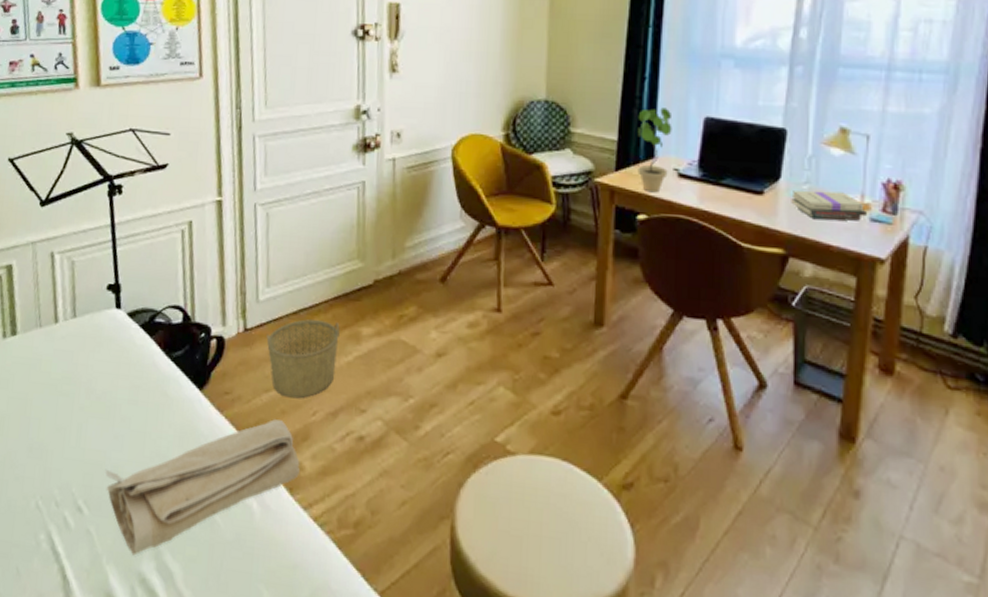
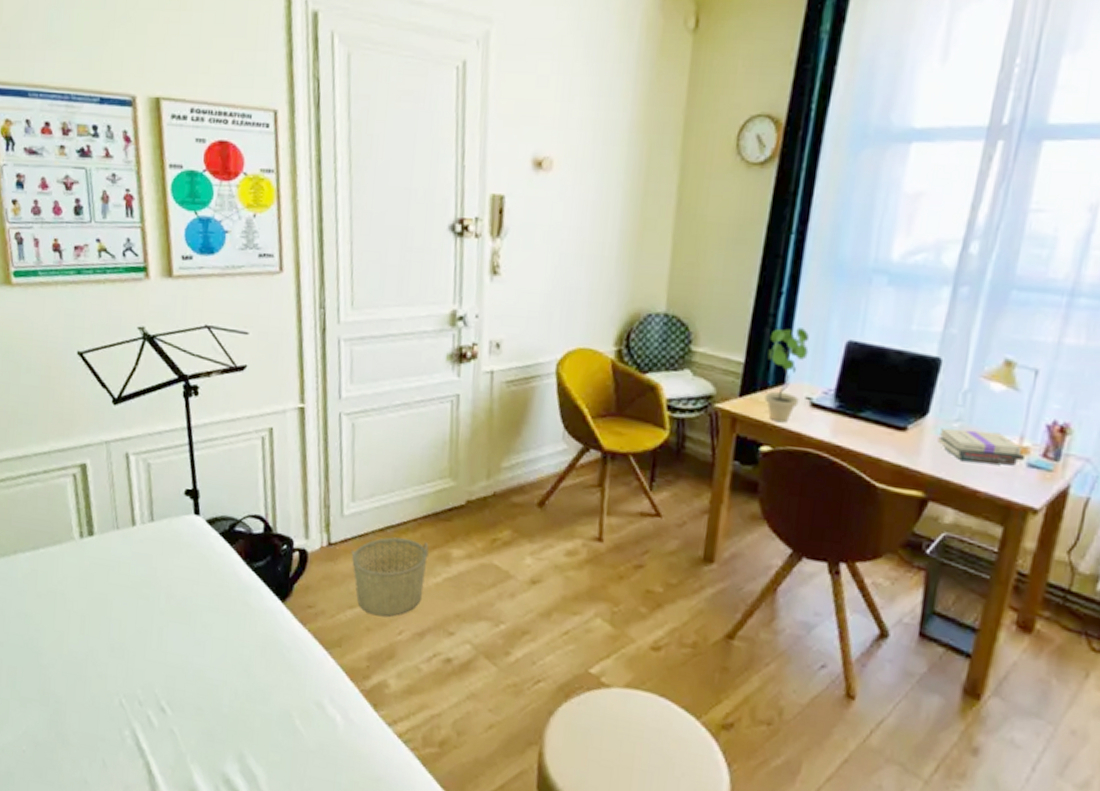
towel: present [105,419,300,556] -> none [187,636,385,757]

